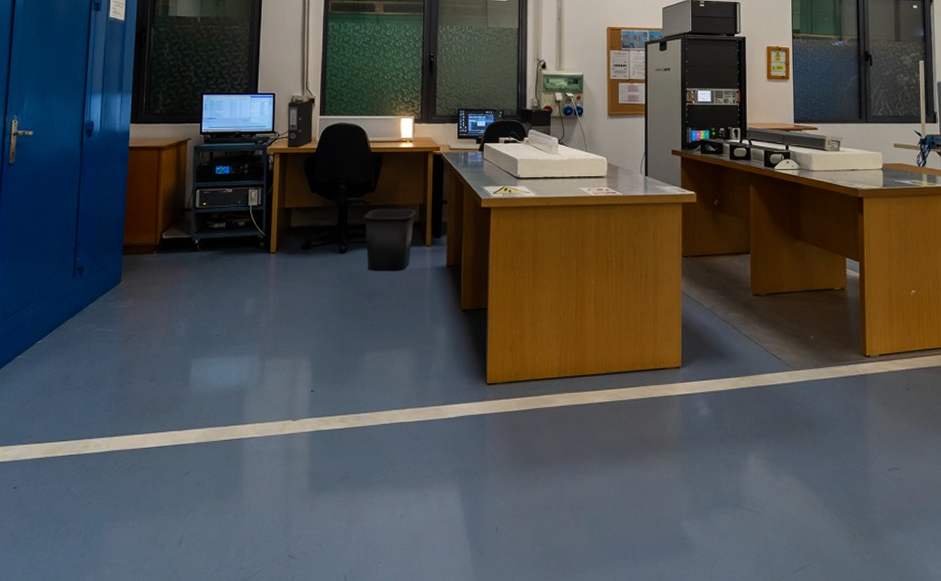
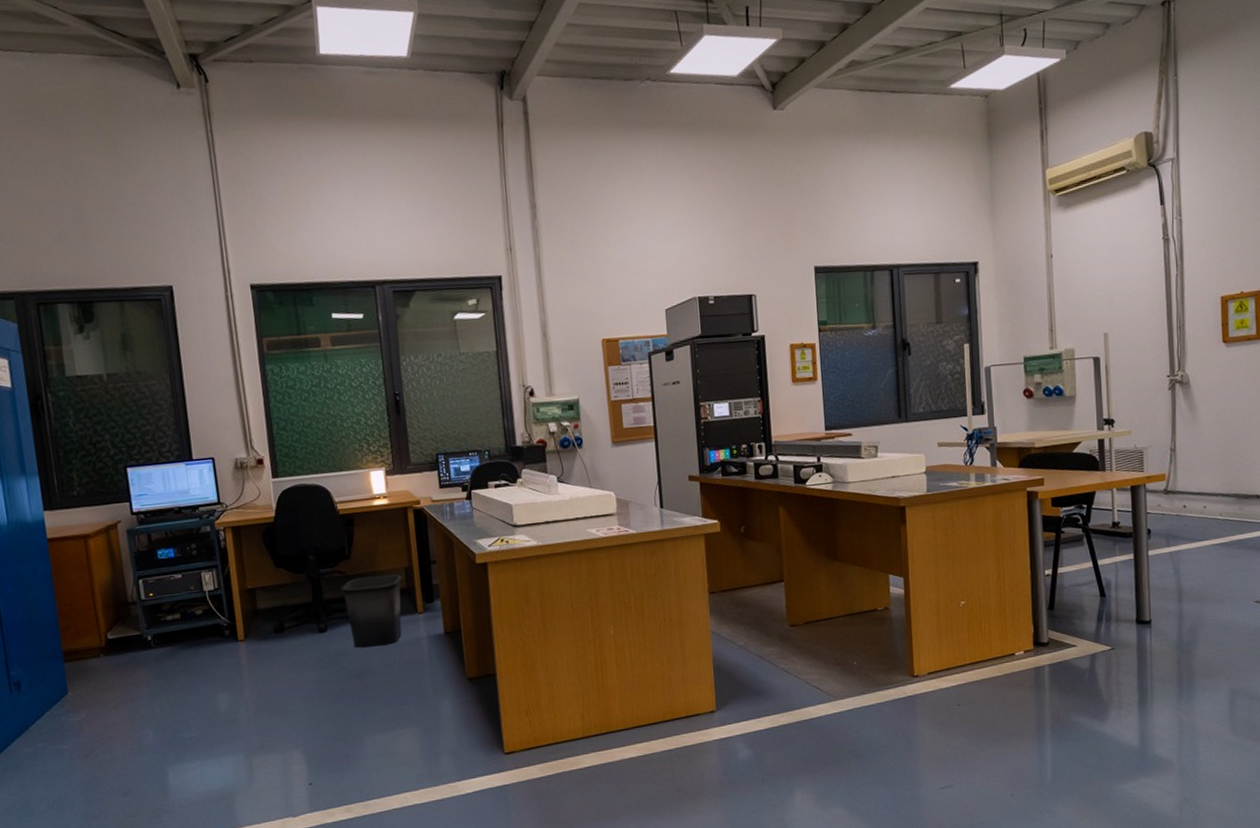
binder: present [287,99,313,148] -> none [231,460,268,520]

